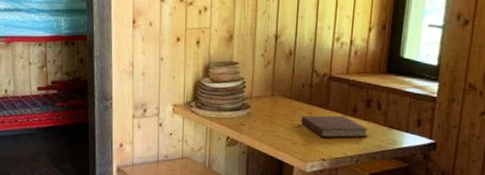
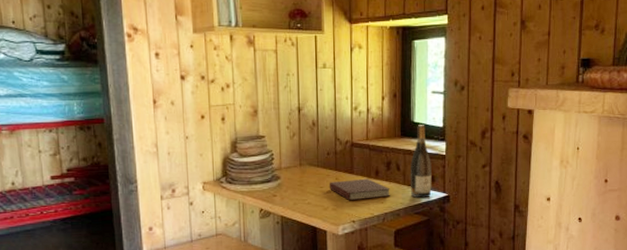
wine bottle: none [391,61,419,143] -> present [411,125,432,199]

